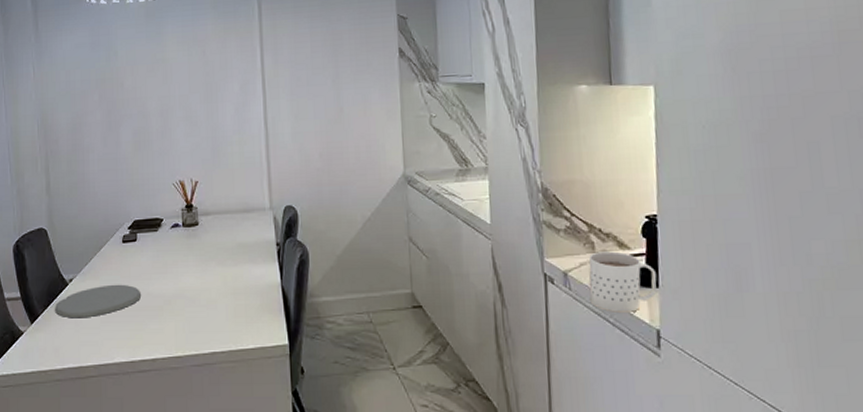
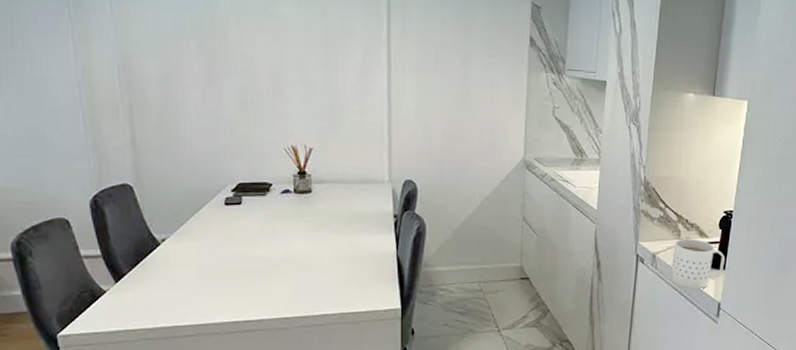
plate: present [55,284,142,319] -> none [144,246,247,279]

